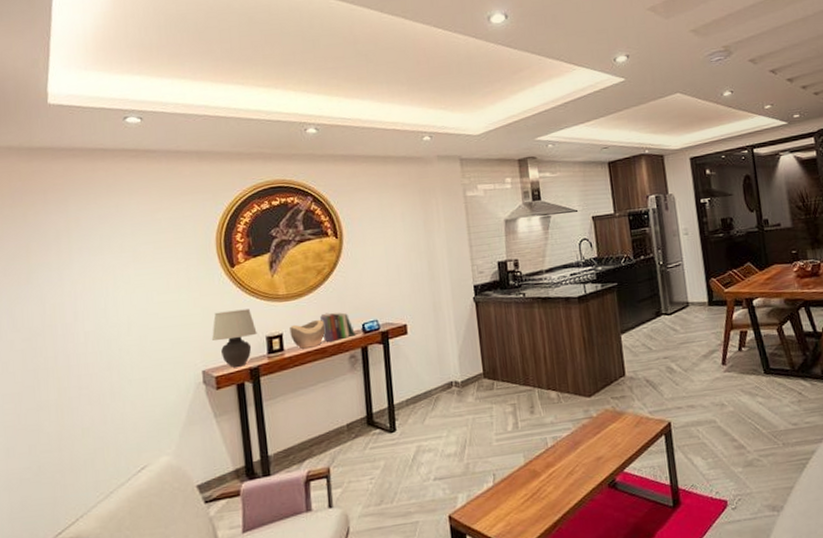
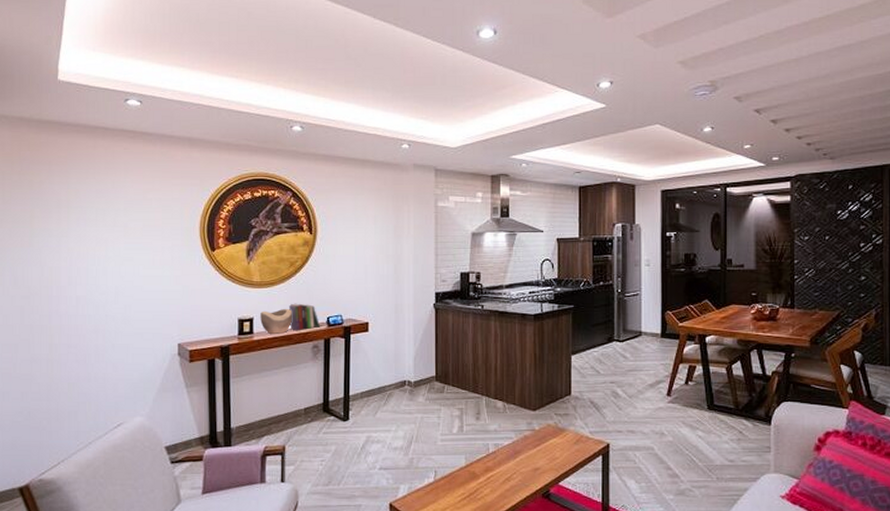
table lamp: present [212,308,257,367] -> none [189,291,230,344]

